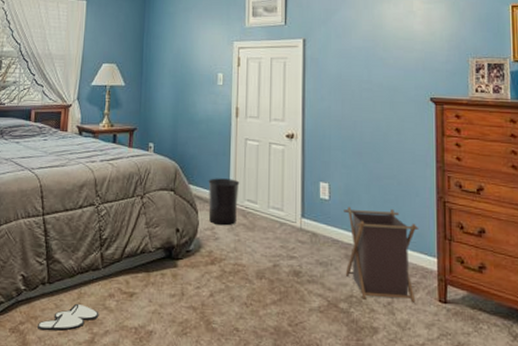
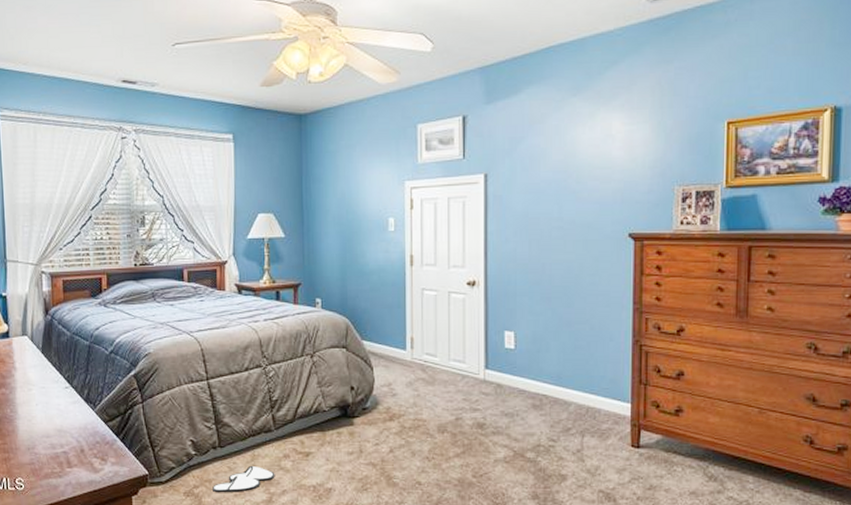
waste bin: present [208,178,240,226] -> none [383,332,417,381]
laundry basket: present [344,207,419,303] -> none [531,356,612,449]

